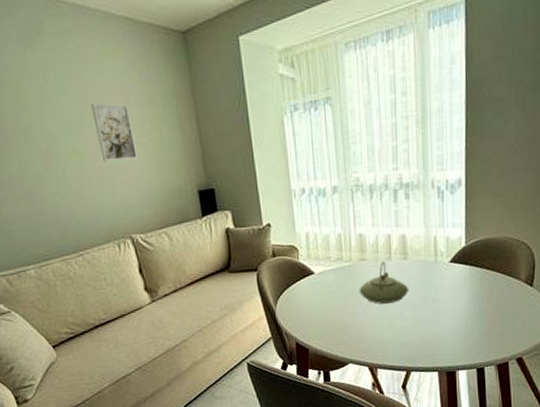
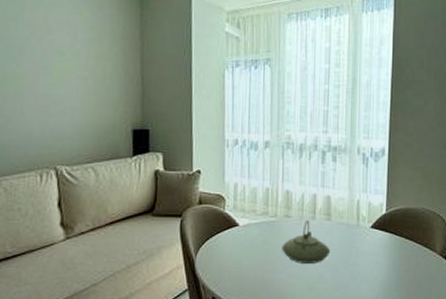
wall art: present [91,102,139,162] -> none [38,32,78,92]

